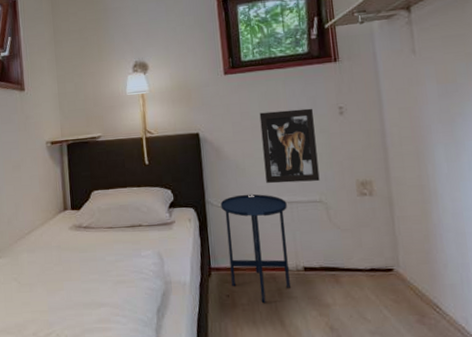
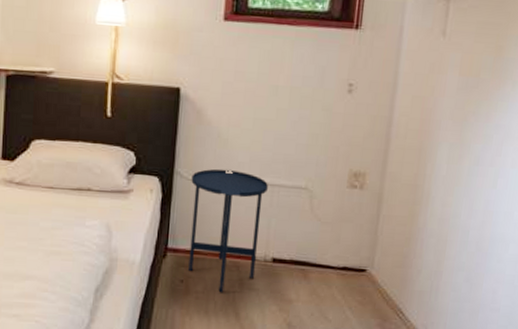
wall art: present [259,108,320,184] -> none [249,75,319,165]

